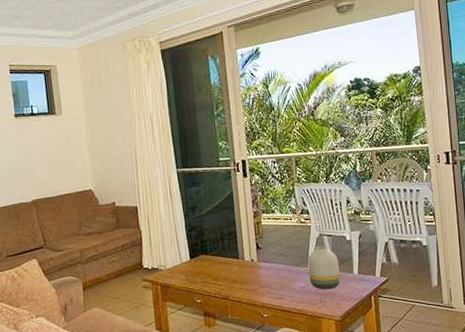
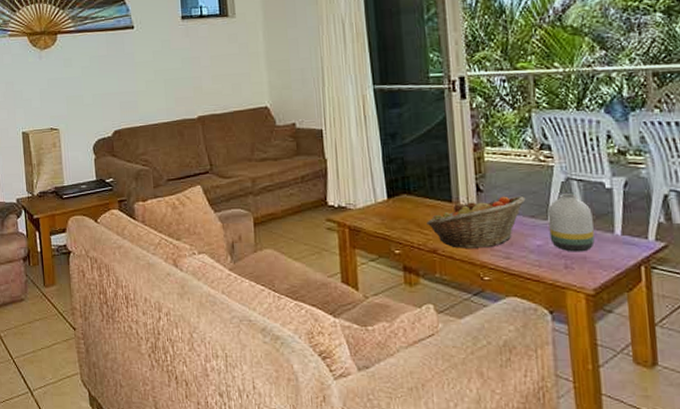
fruit basket: none [220,250,292,294] -> present [427,196,526,248]

